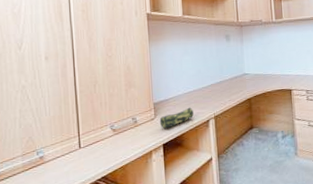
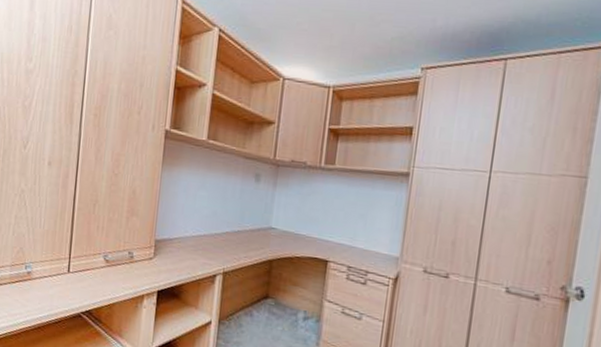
pencil case: present [159,107,194,129] -> none [158,254,199,274]

